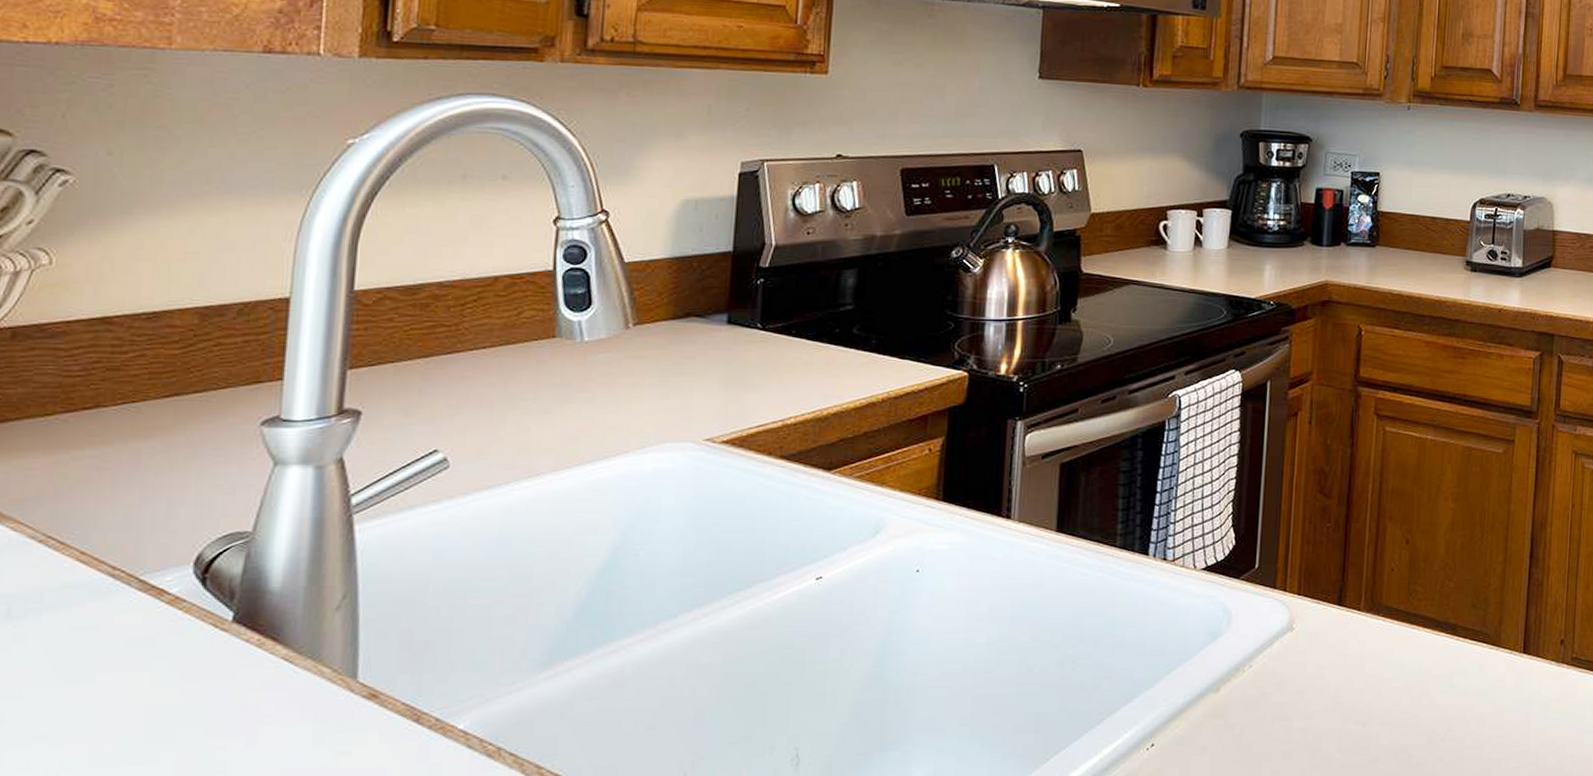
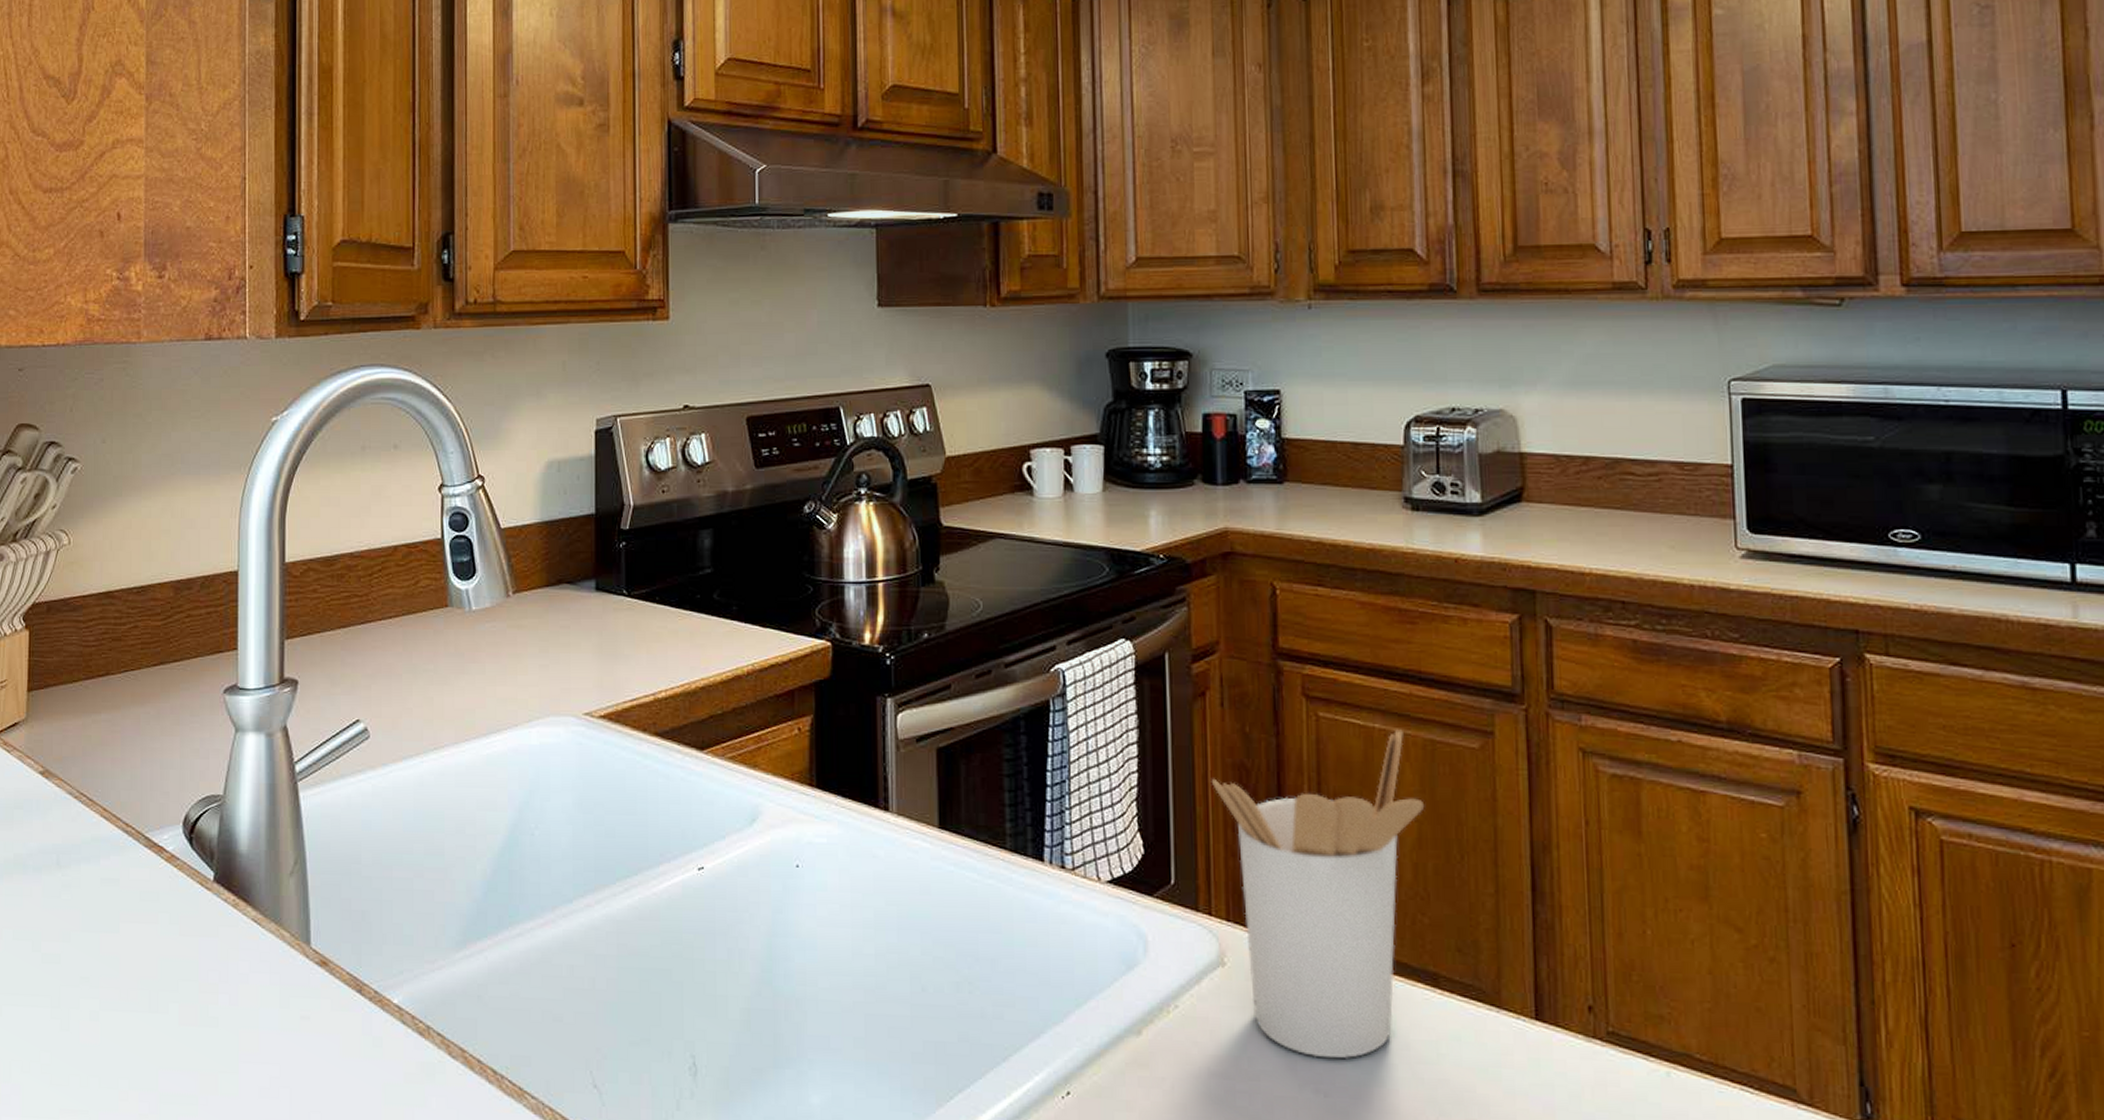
utensil holder: none [1295,440,1459,697] -> present [1211,729,1425,1060]

